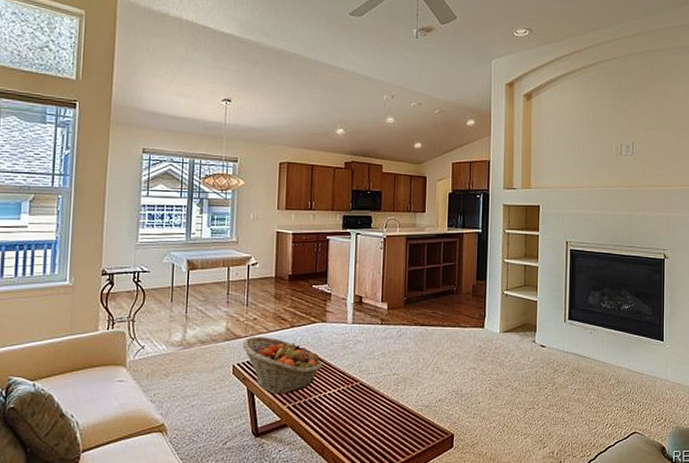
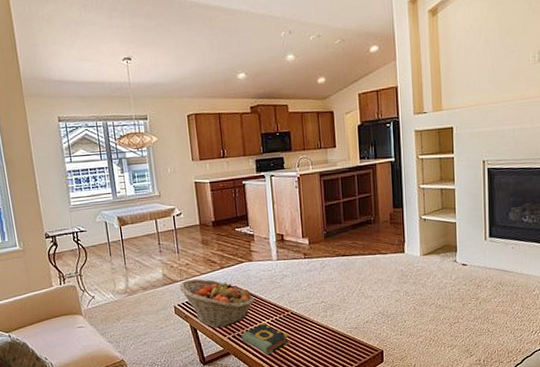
book: none [302,392,356,431] -> present [241,323,290,355]

